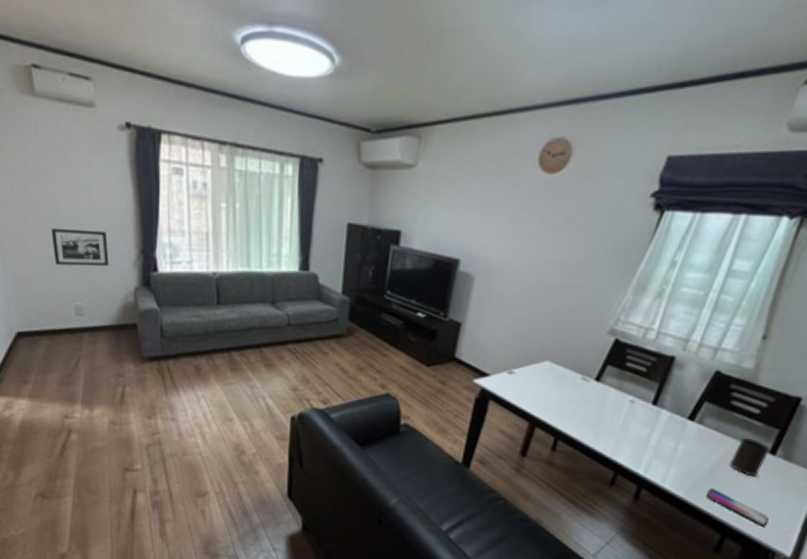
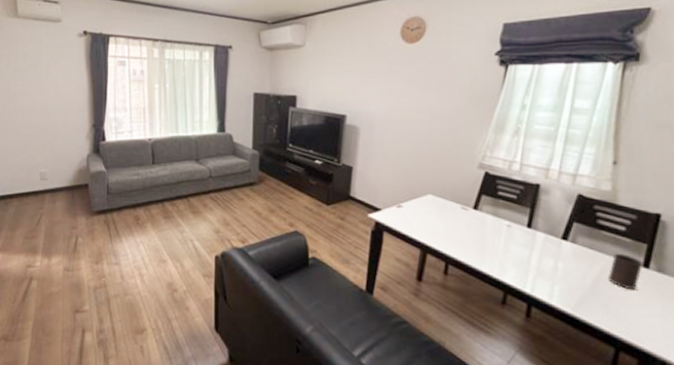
picture frame: present [51,227,109,267] -> none [24,112,68,141]
smartphone: present [705,488,769,527] -> none [592,303,657,339]

